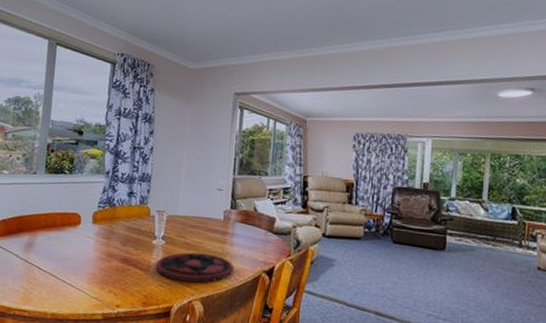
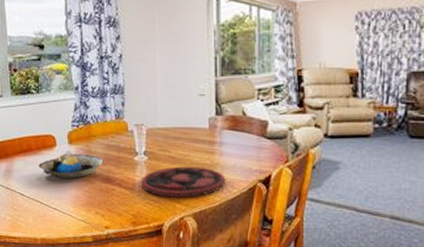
decorative bowl: none [60,228,124,257] -> present [38,149,104,179]

